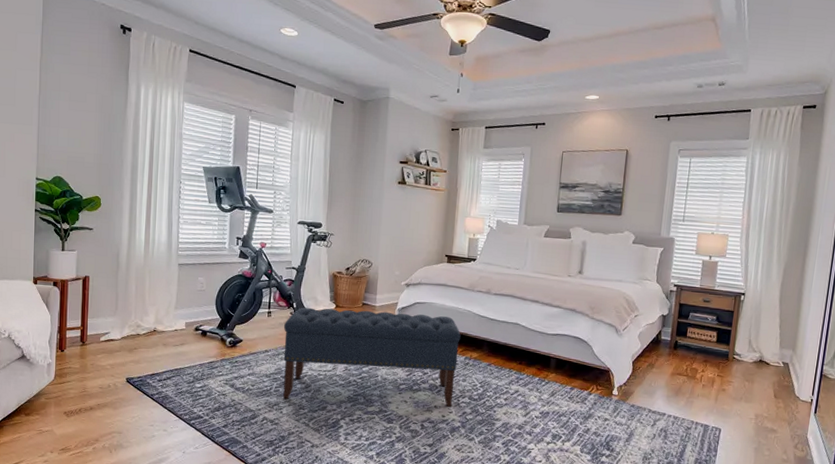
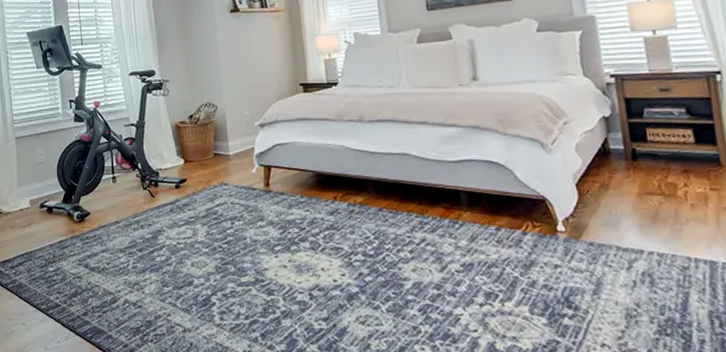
bench: present [283,307,461,407] -> none [131,157,344,276]

